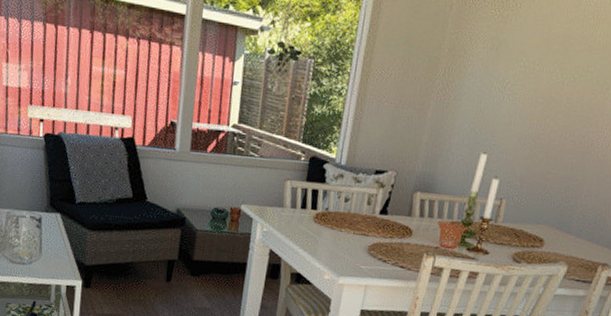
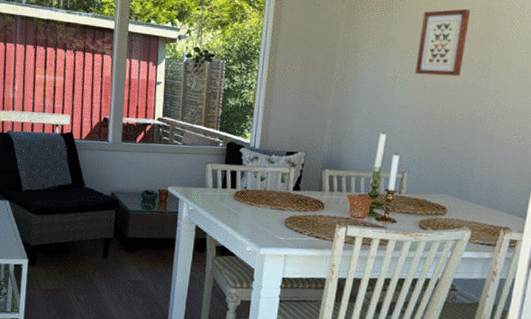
wall art: none [527,10,597,92] -> present [415,8,471,77]

